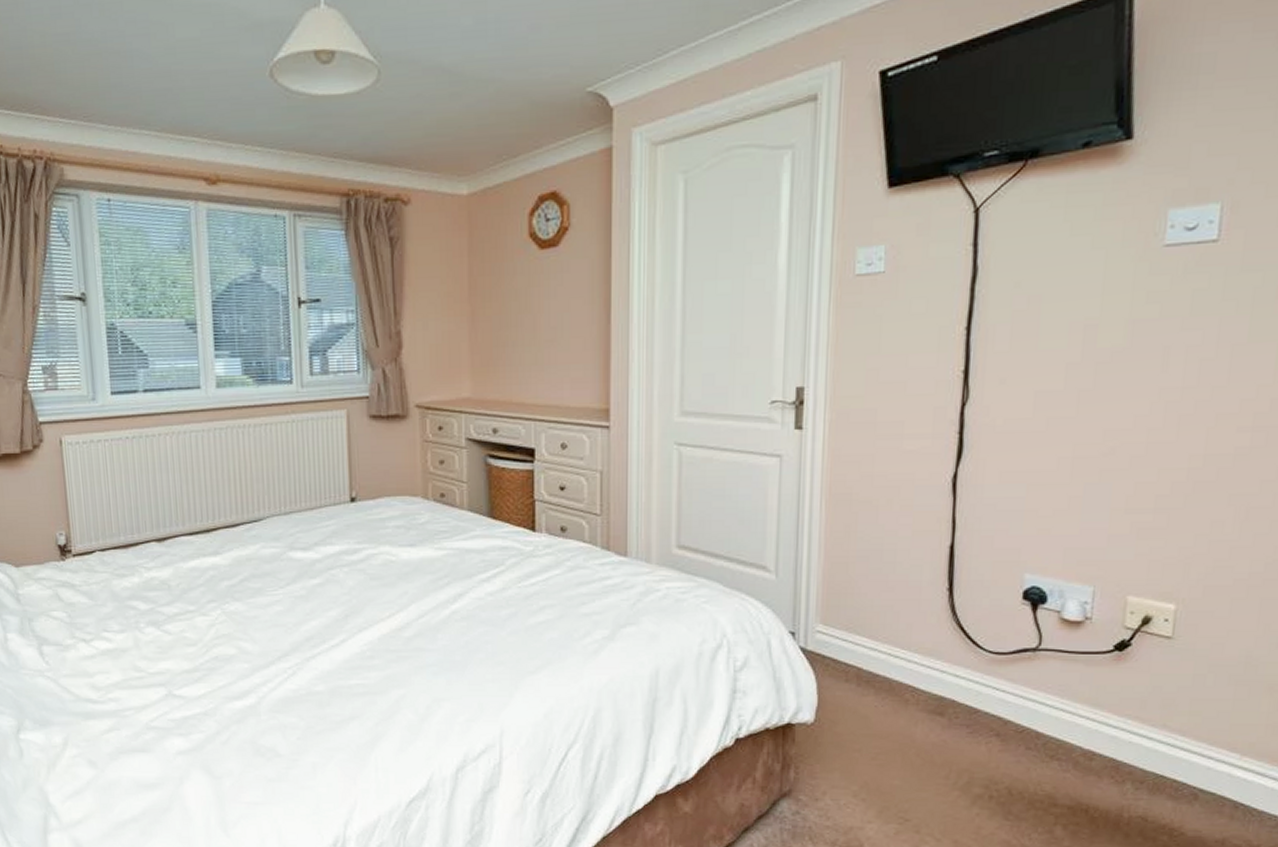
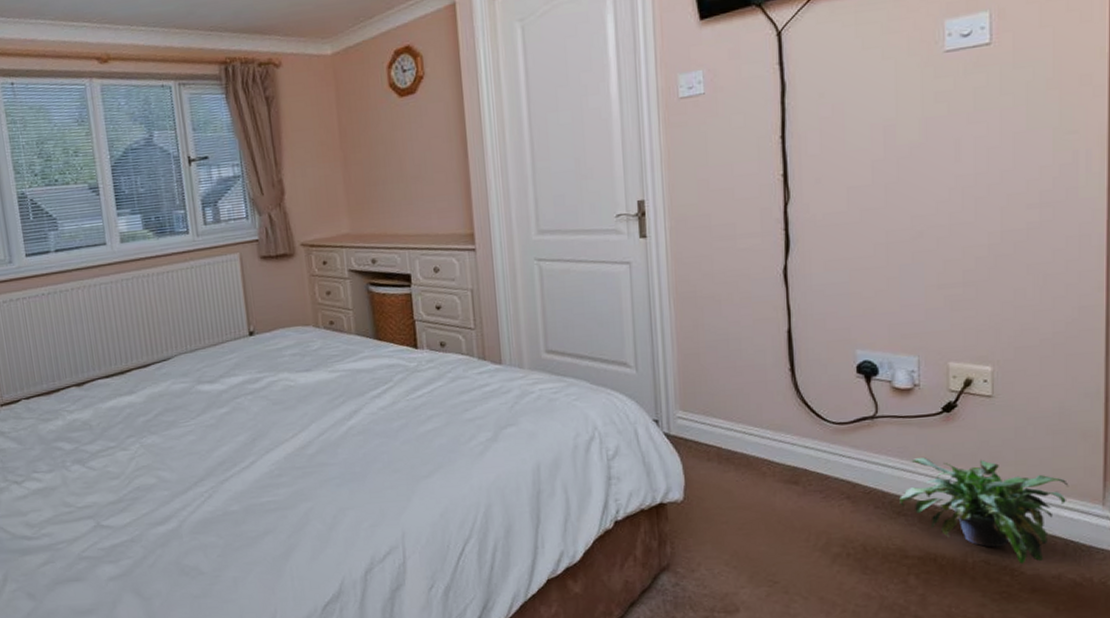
potted plant: none [1054,699,1247,824] -> present [899,458,1069,564]

